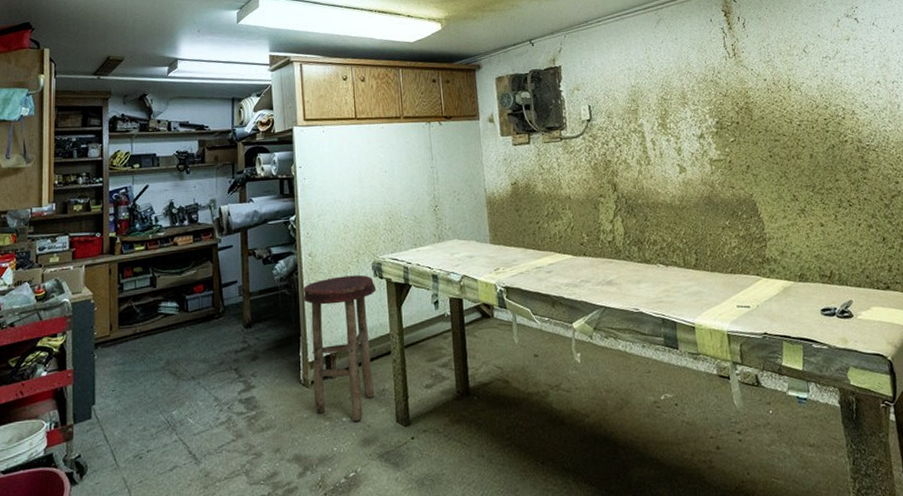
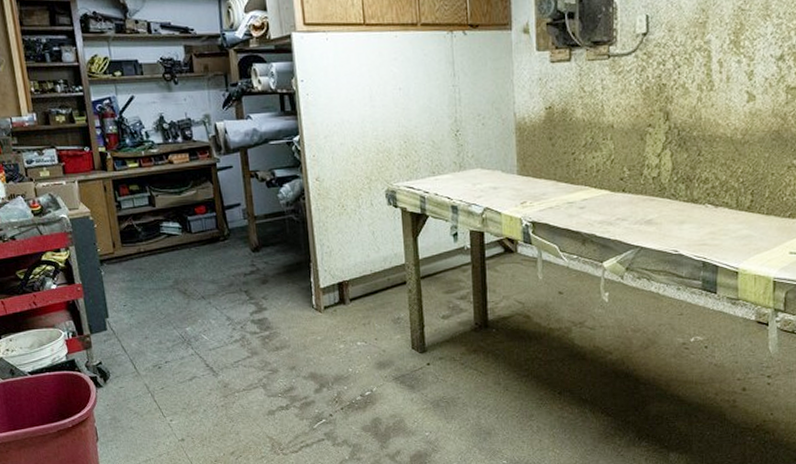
stool: present [303,274,377,422] -> none [311,202,391,346]

